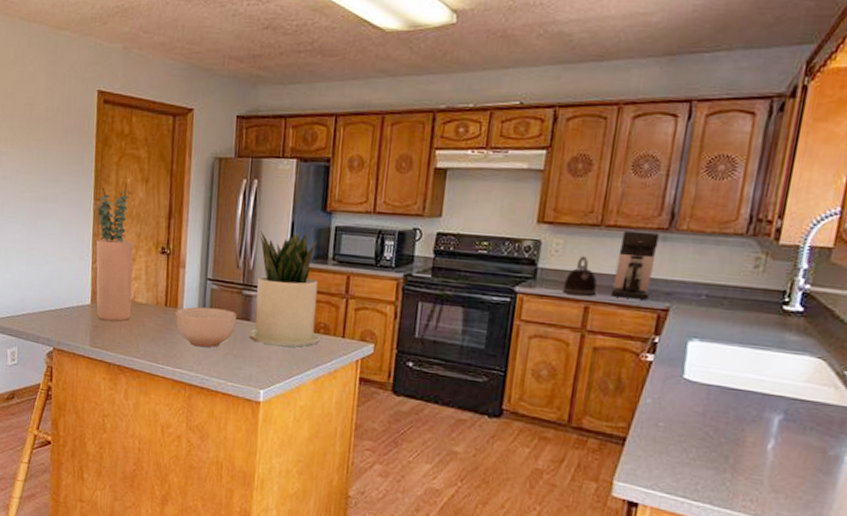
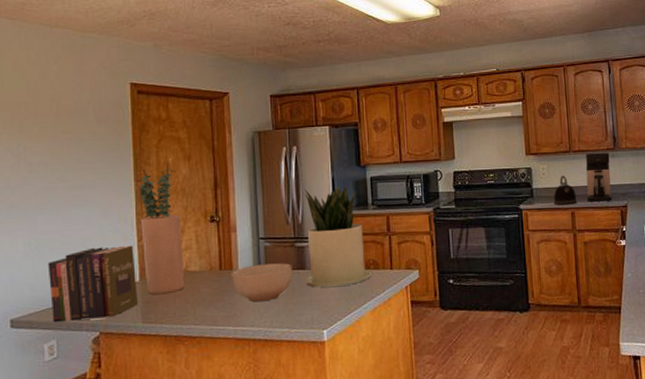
books: none [14,263,89,336] -> present [48,245,138,323]

